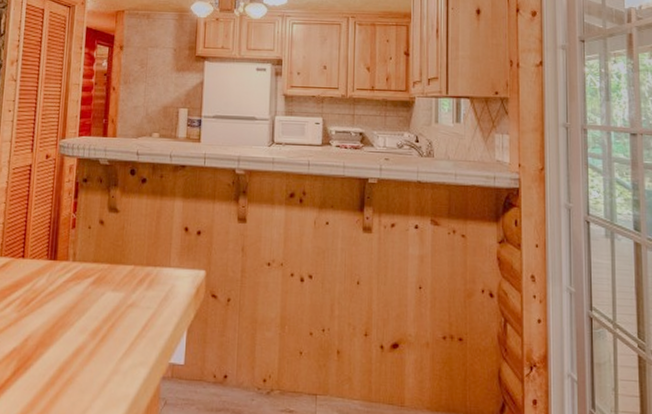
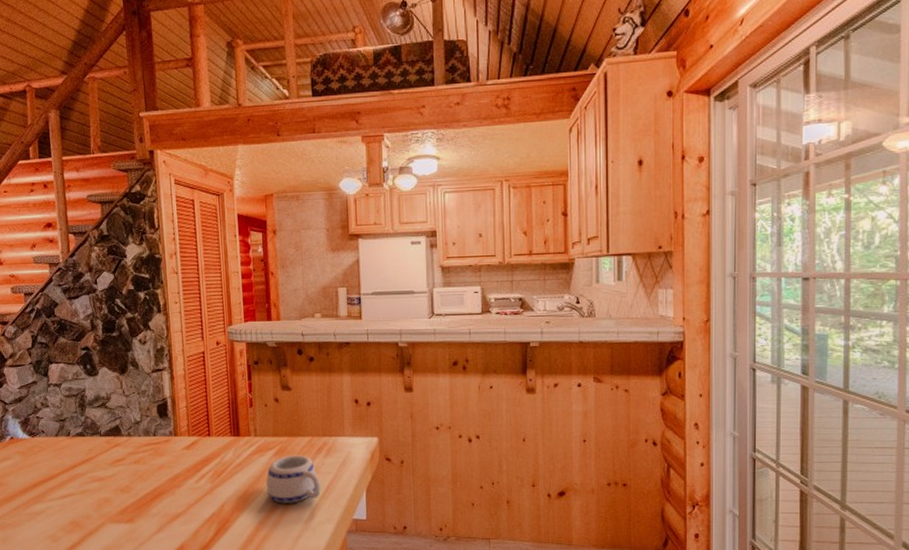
mug: none [78,285,138,341] -> present [266,455,321,503]

